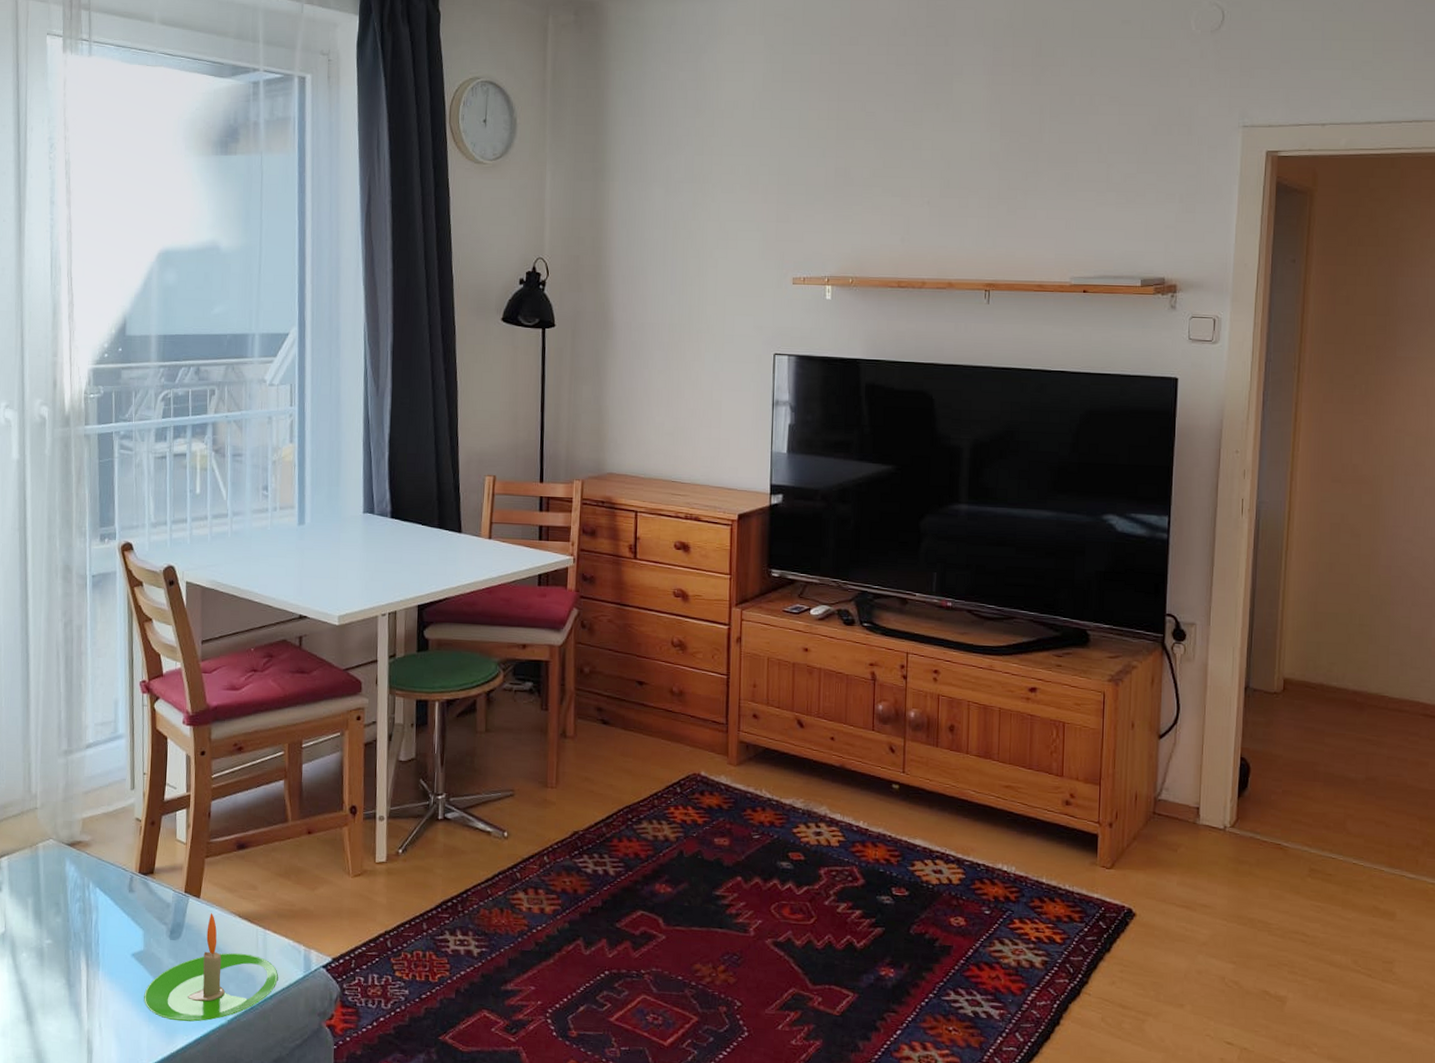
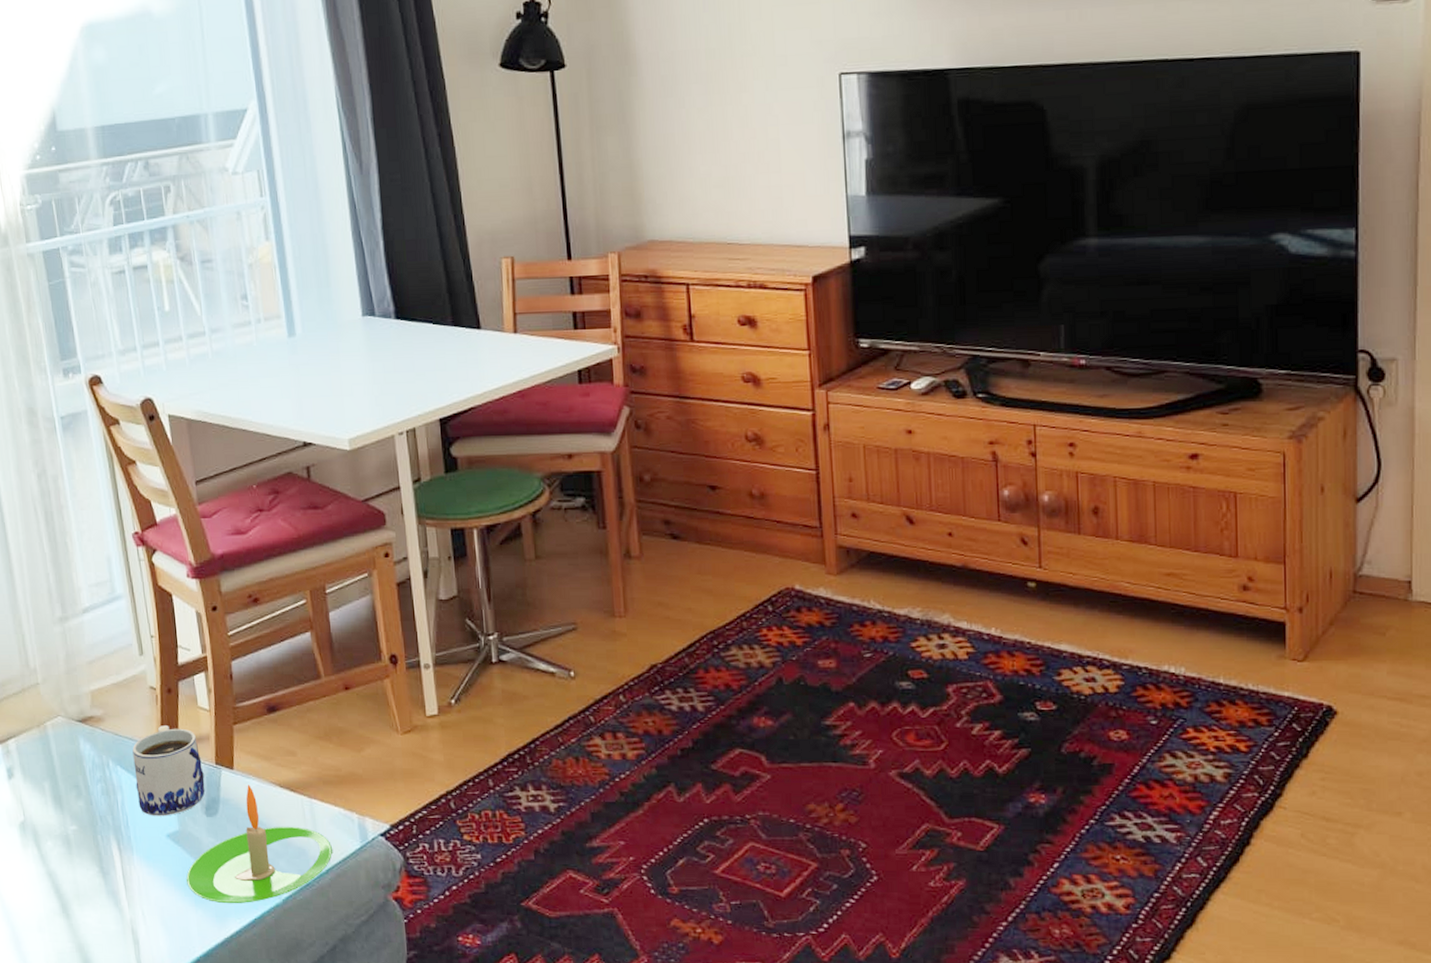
mug: none [110,854,173,937] -> present [132,725,205,816]

